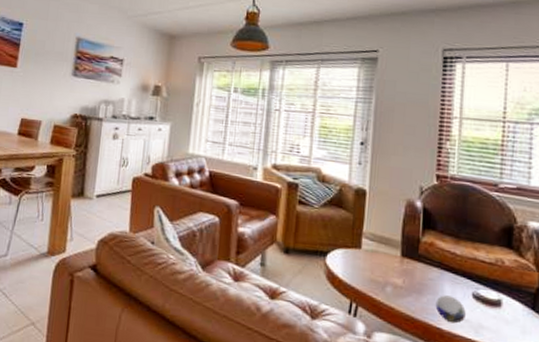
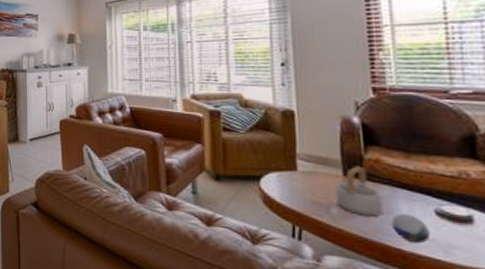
teapot: none [391,248,431,297] -> present [334,166,383,217]

